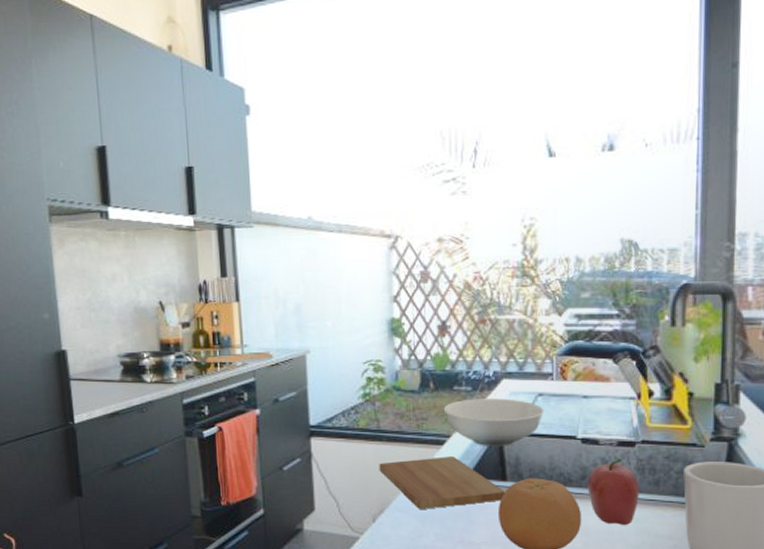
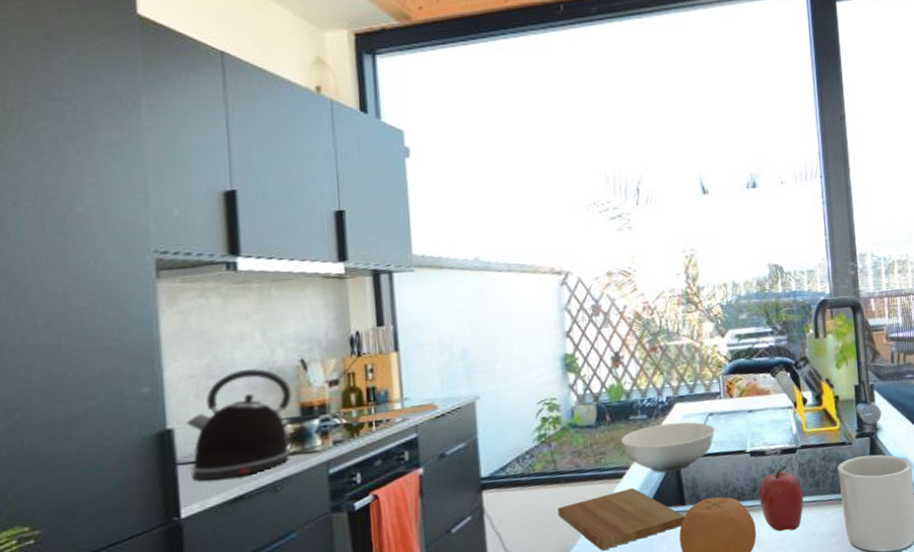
kettle: none [75,306,158,397] -> present [186,369,297,481]

